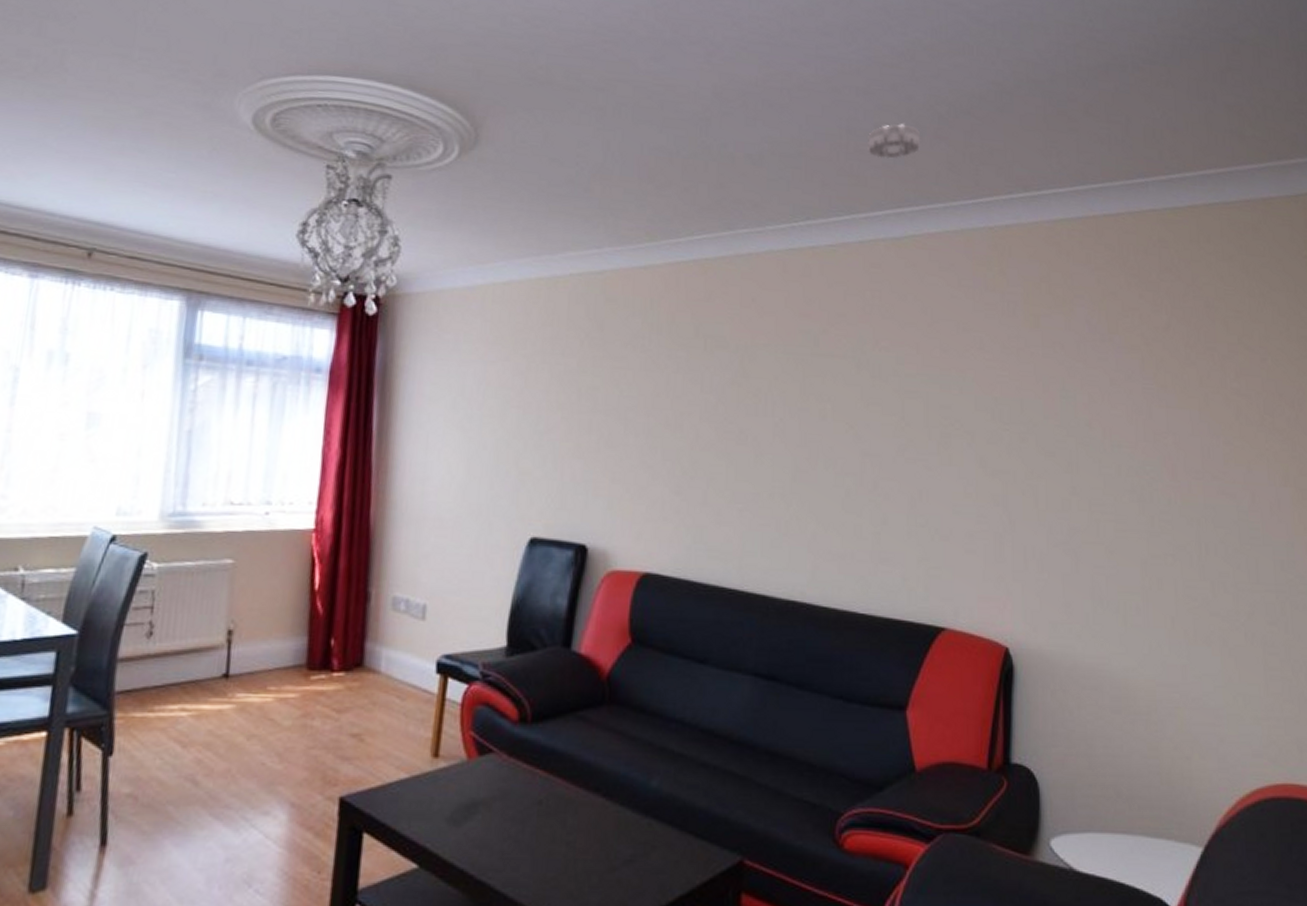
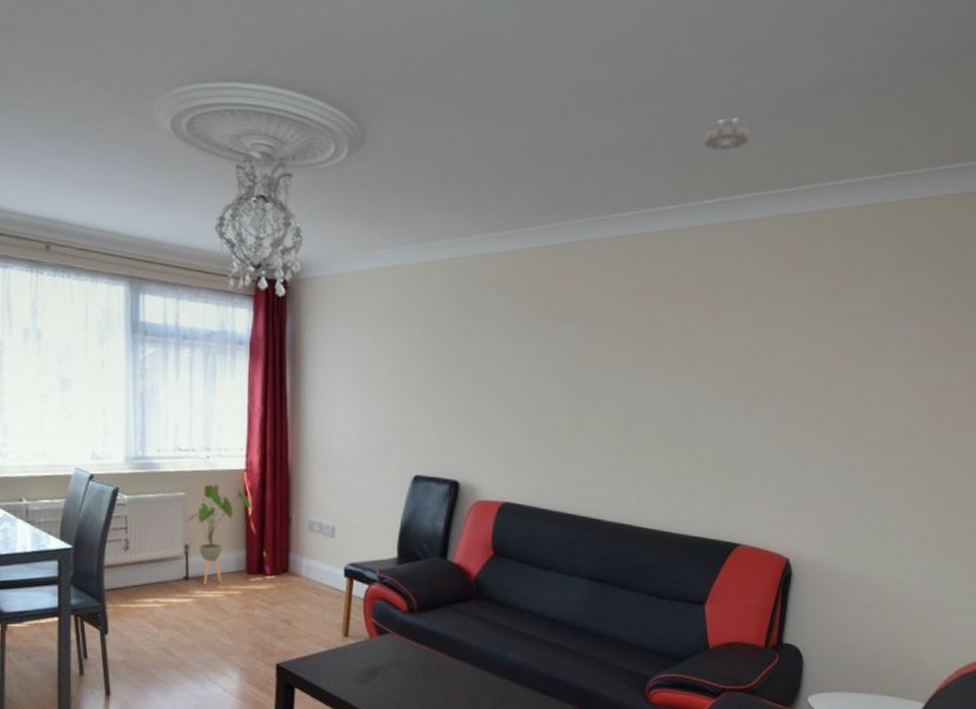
house plant: none [232,547,321,685] -> present [186,483,253,585]

